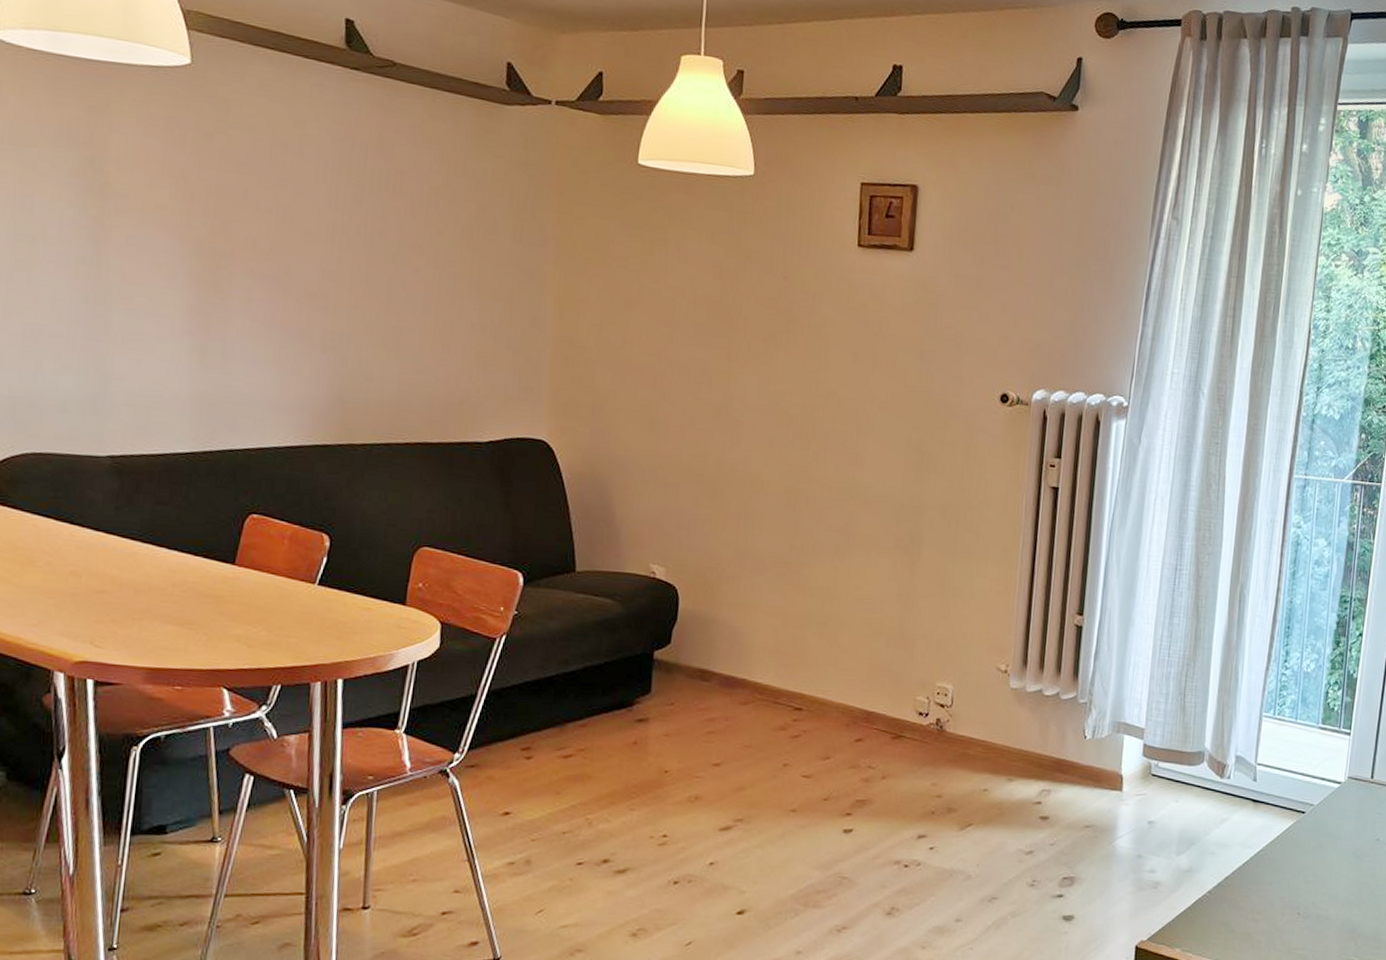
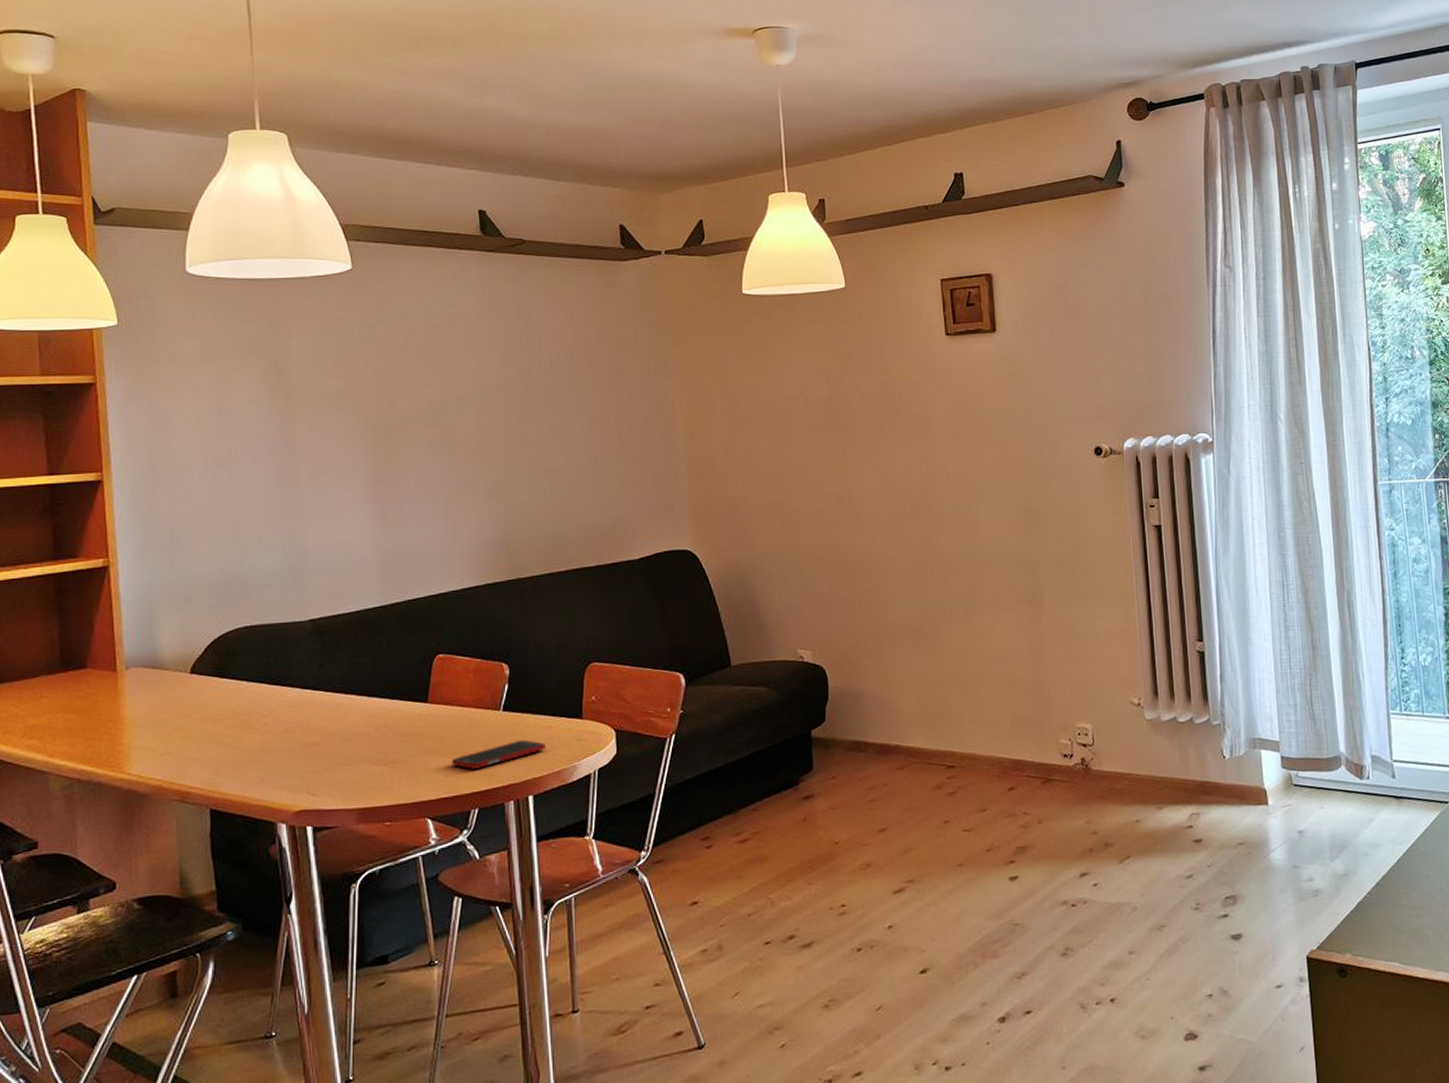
cell phone: none [255,618,363,644] -> present [451,739,547,770]

